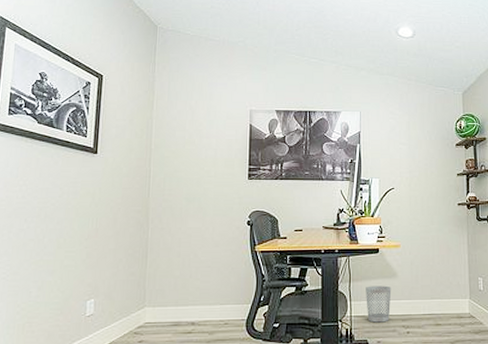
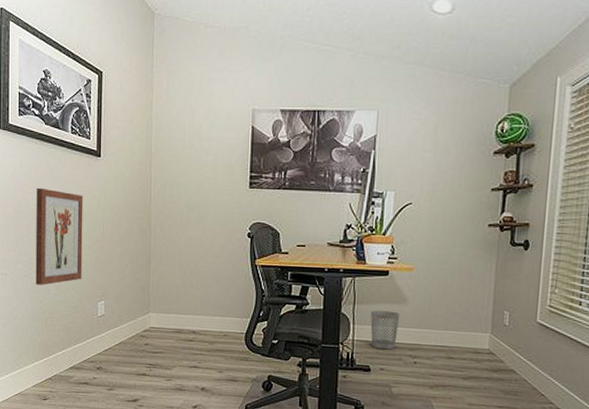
wall art: none [13,185,76,288] -> present [35,187,83,285]

